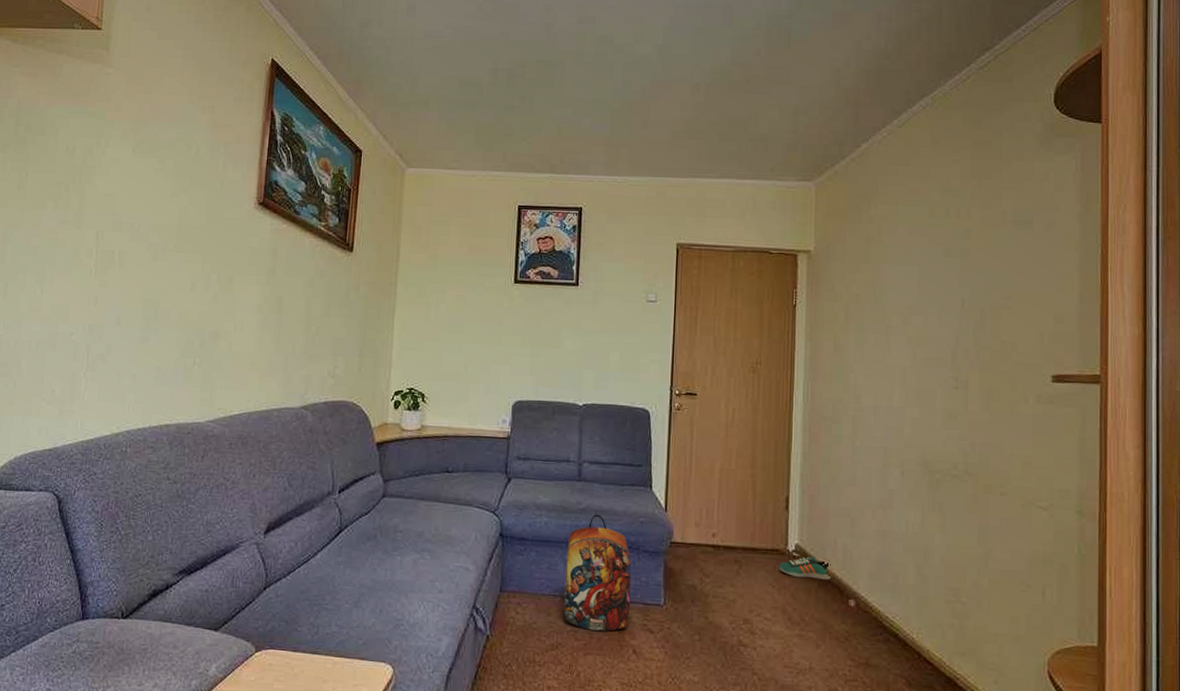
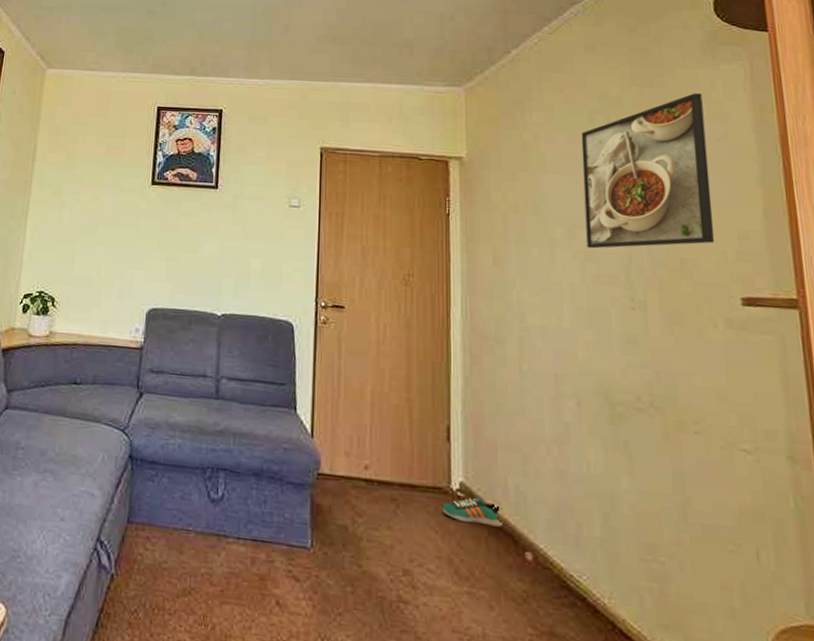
backpack: present [564,514,631,632] -> none [198,437,274,577]
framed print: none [919,185,1035,334] -> present [581,93,715,249]

